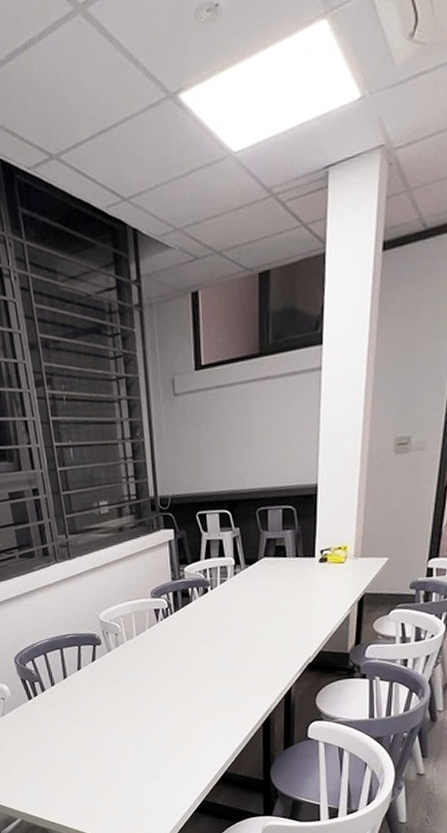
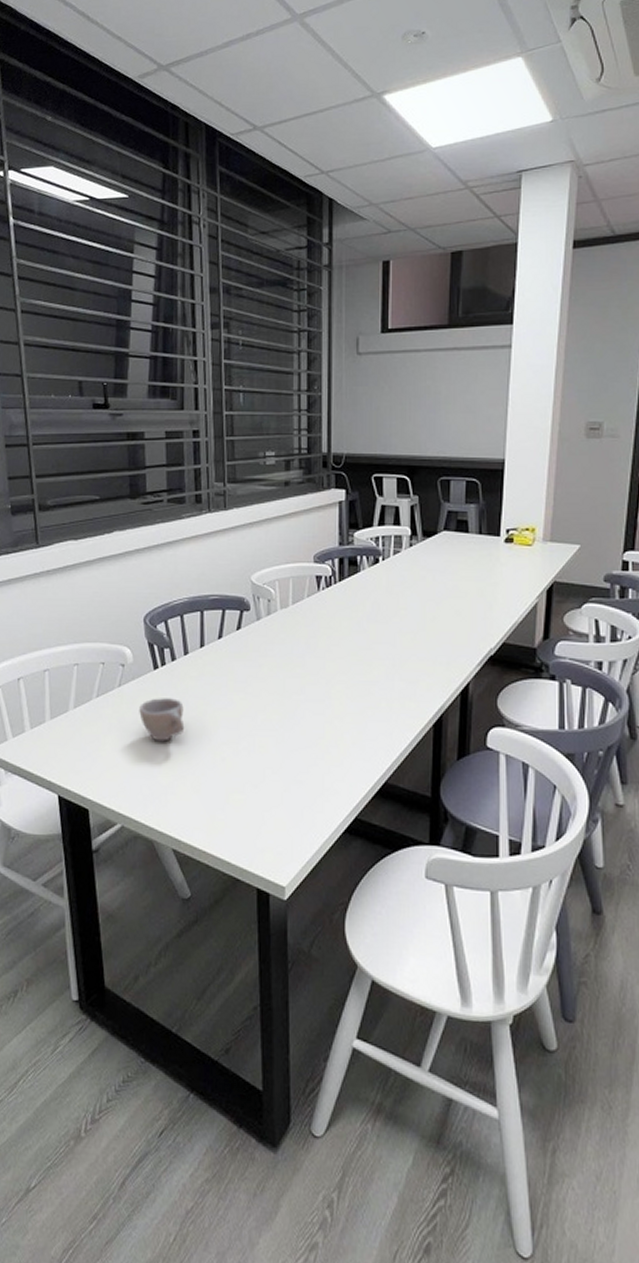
cup: none [21,721,60,756] -> present [139,698,185,742]

